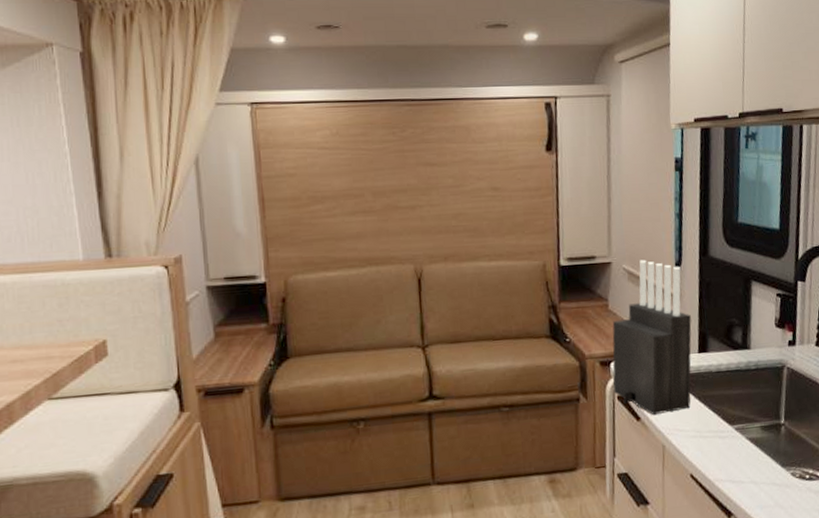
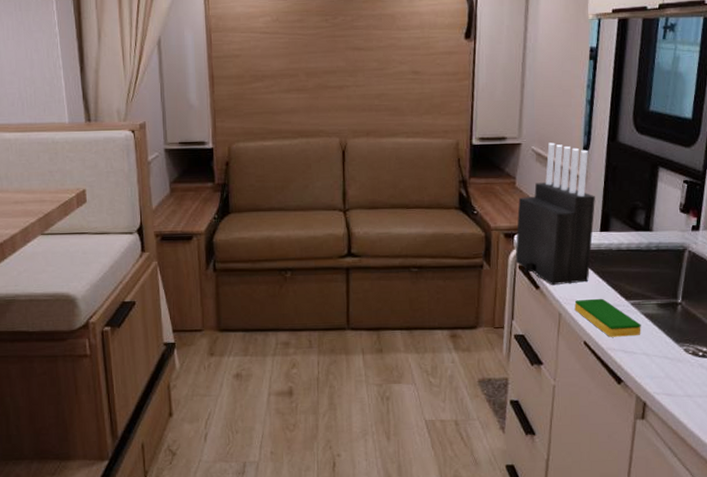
dish sponge: none [678,425,747,467] -> present [574,298,641,337]

